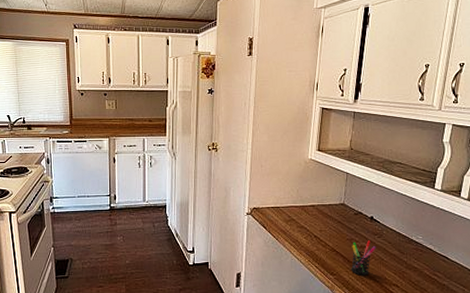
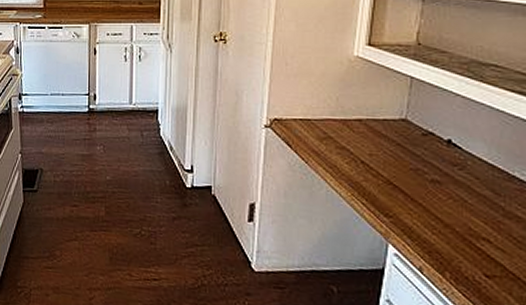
pen holder: present [351,240,377,276] -> none [416,172,457,222]

